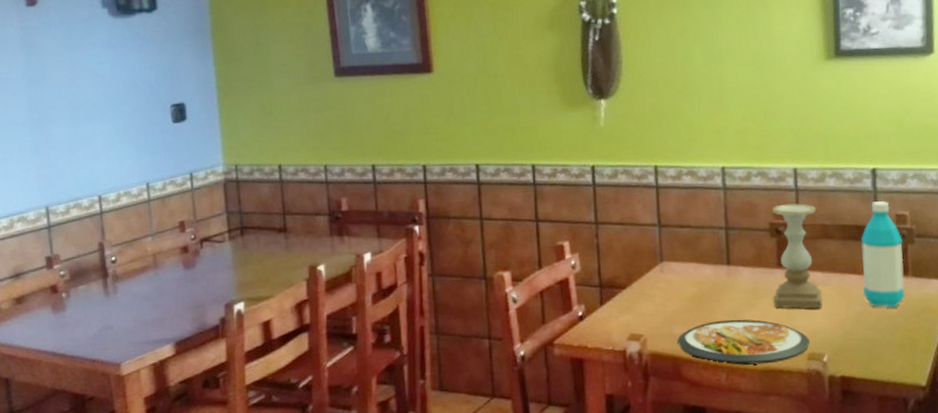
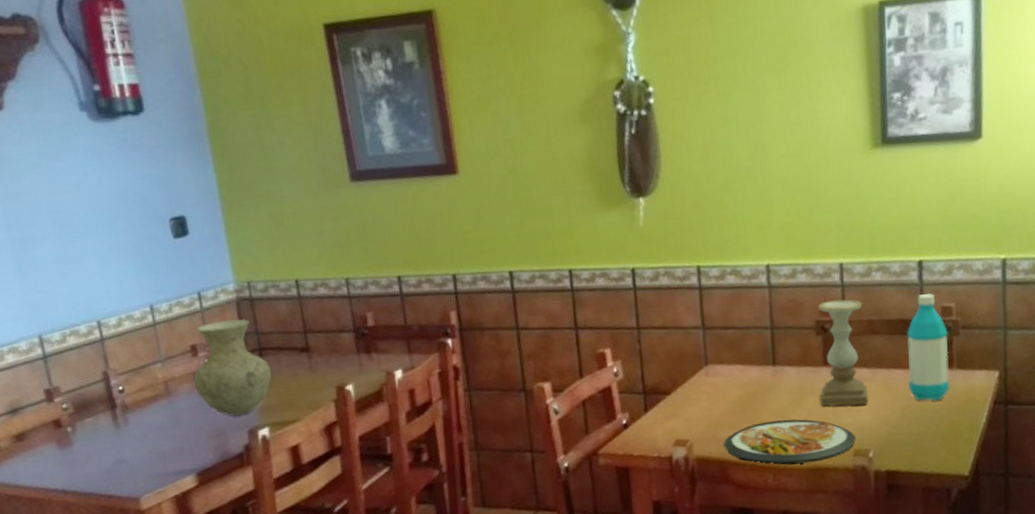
vase: none [179,198,250,290] -> present [193,318,271,416]

